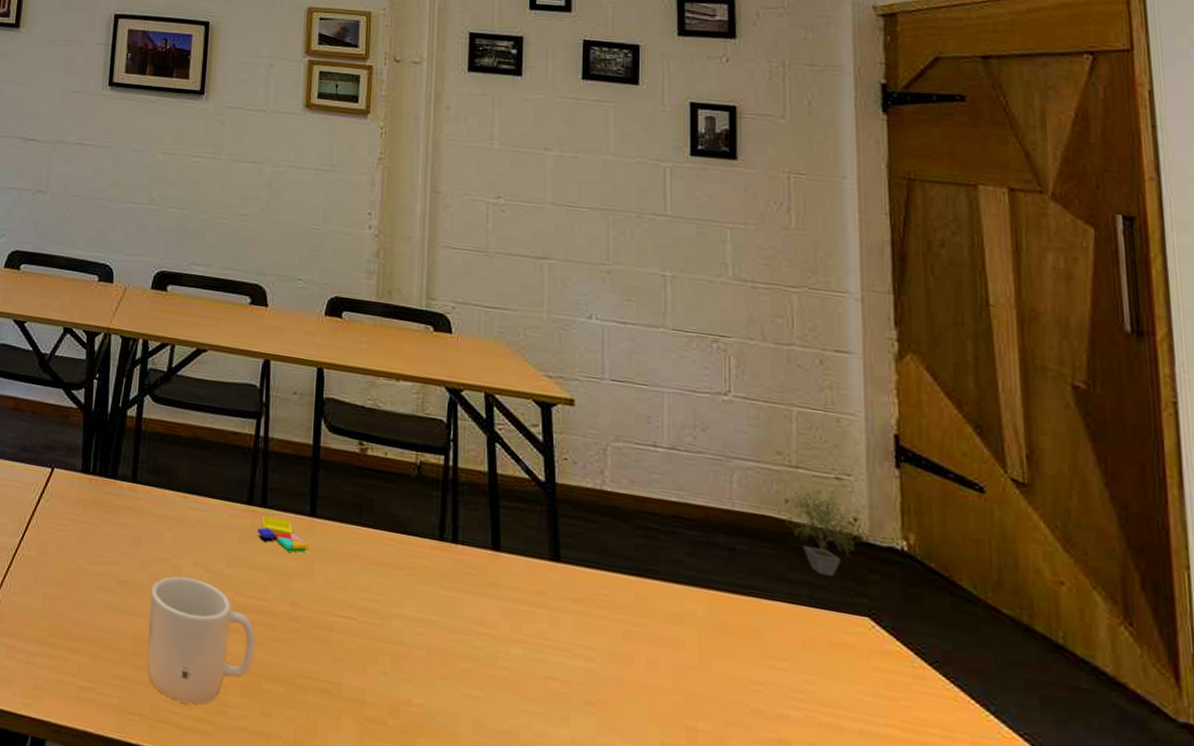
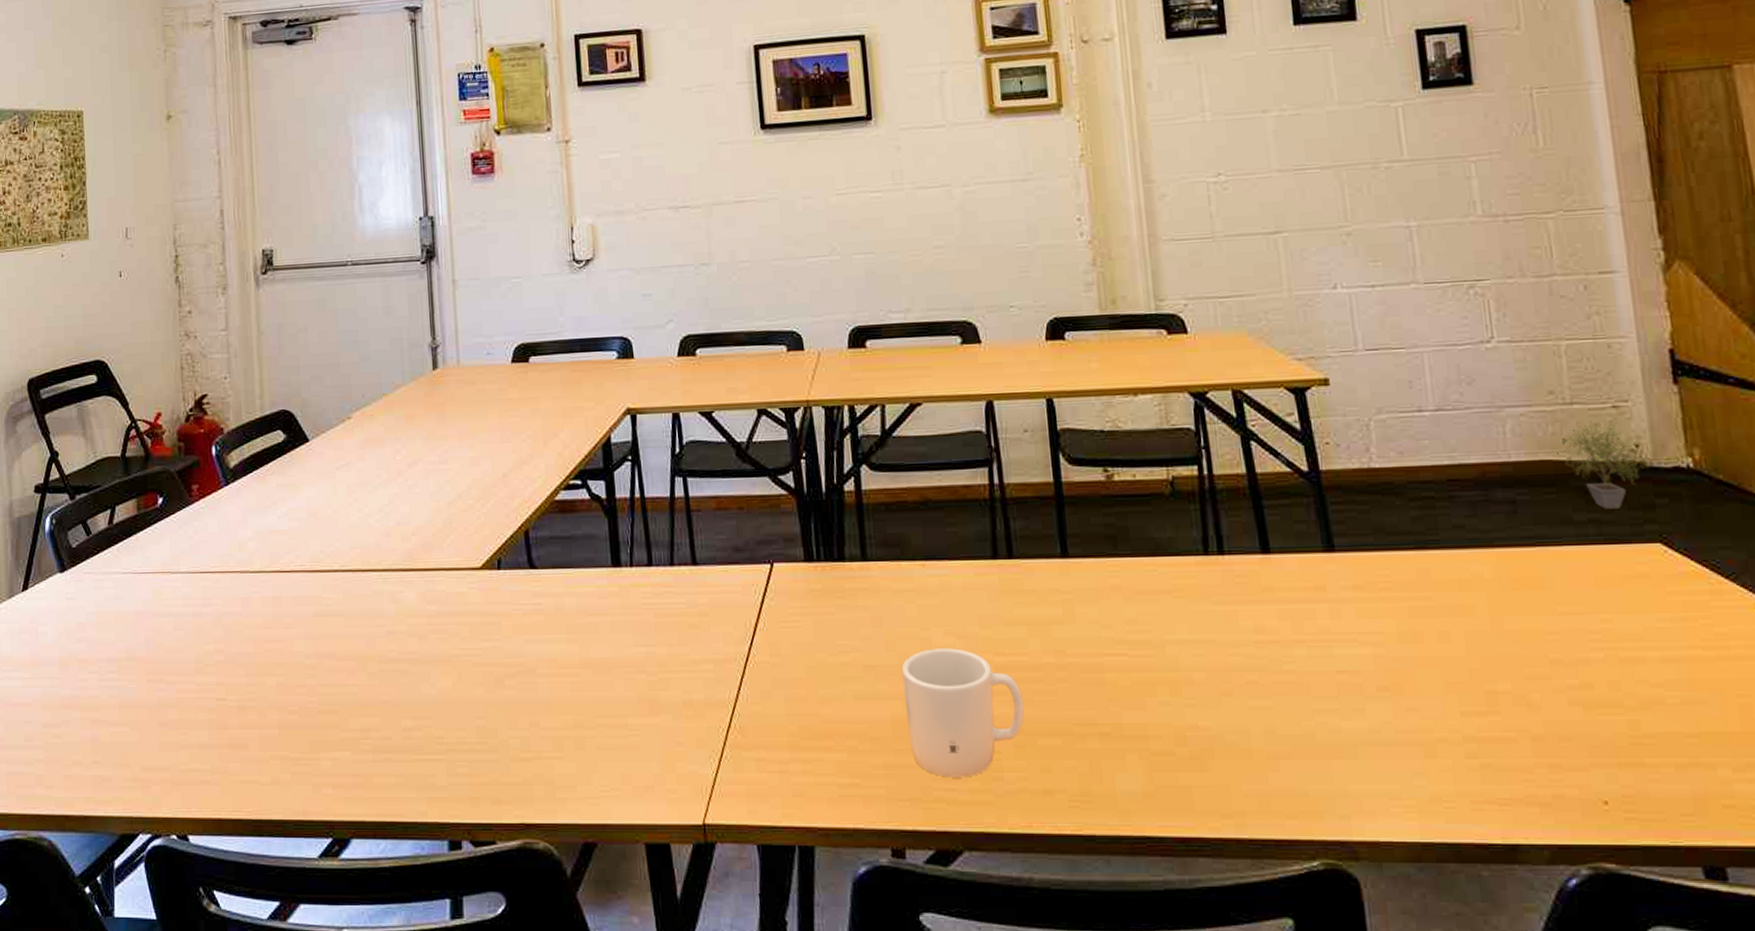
sticky notes: present [257,515,309,553] -> none [1006,566,1065,600]

